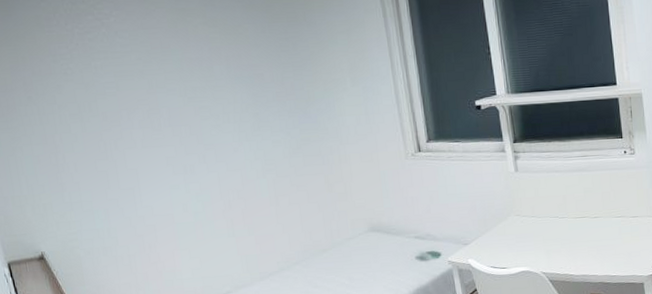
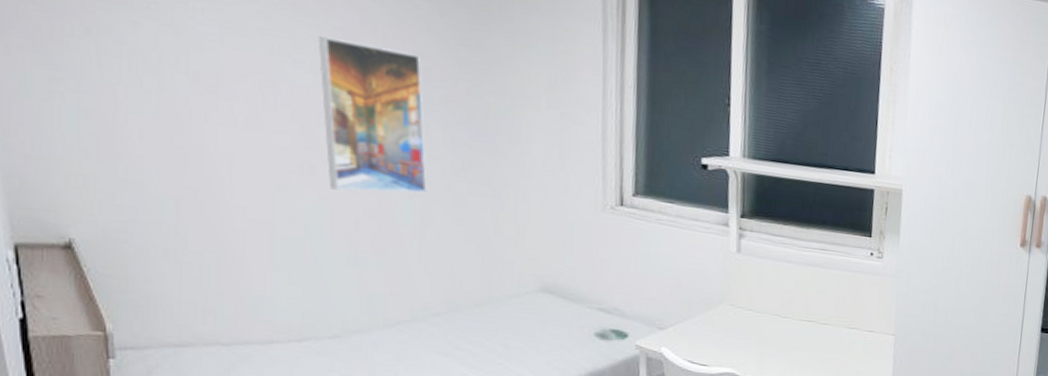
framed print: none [181,65,275,181] -> present [318,36,427,193]

